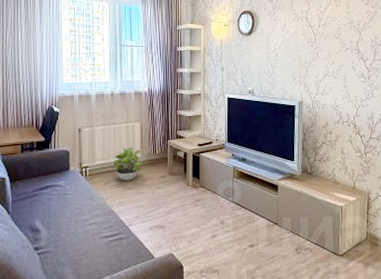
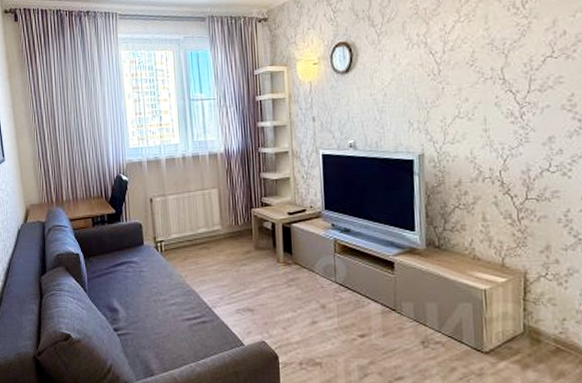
potted plant: present [113,147,143,181] -> none [190,218,224,257]

